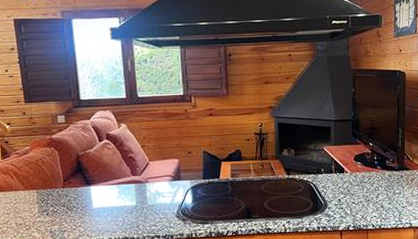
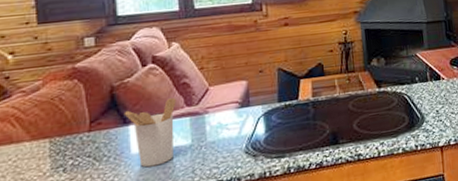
utensil holder: none [87,167,125,219] -> present [124,97,176,168]

